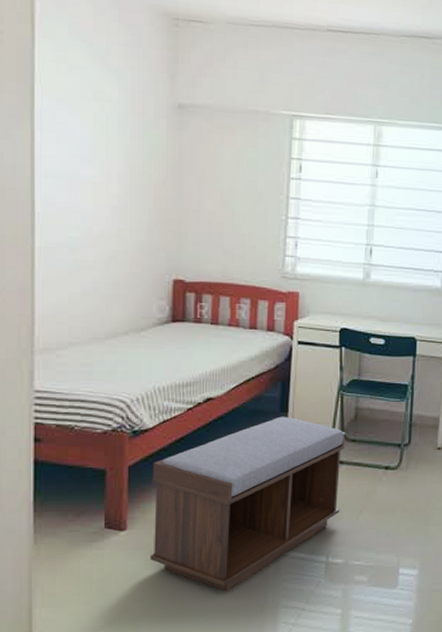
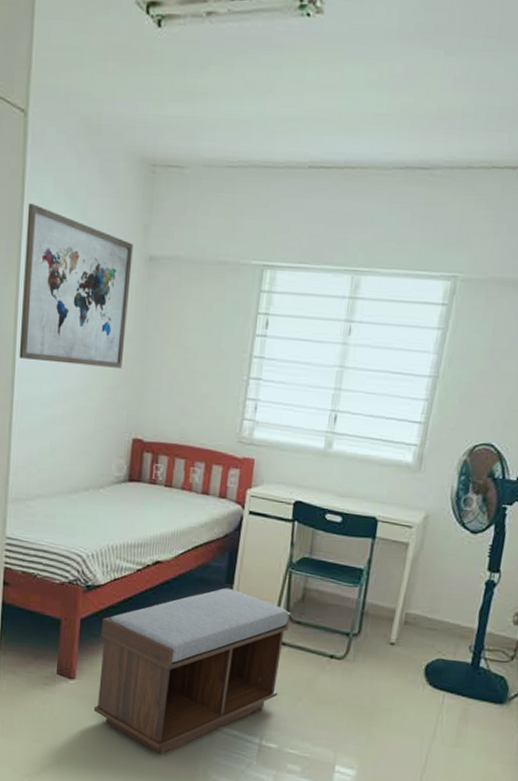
wall art: none [38,47,160,211] -> present [19,202,133,368]

